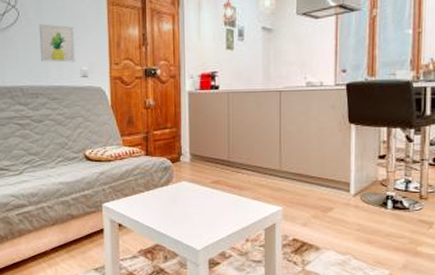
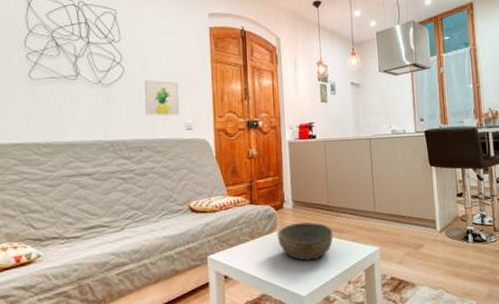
bowl: none [172,176,232,216] -> present [277,222,333,261]

